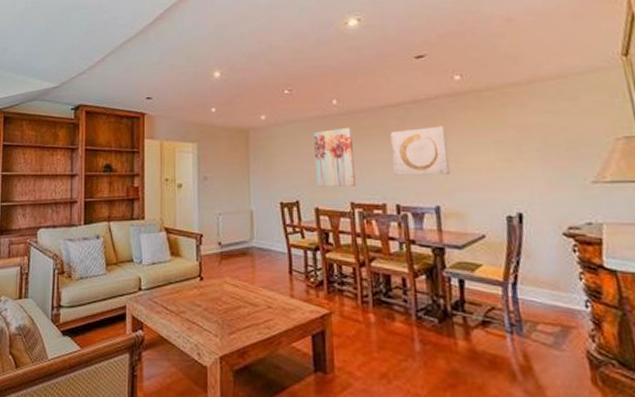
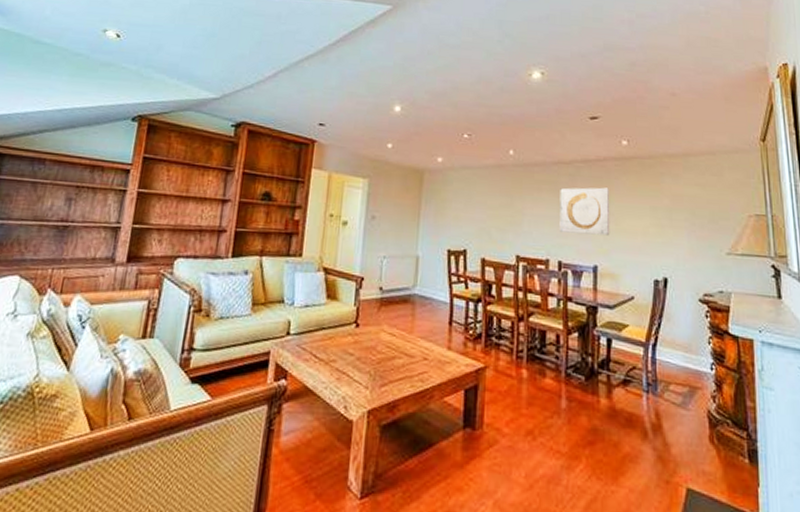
wall art: present [314,127,355,187] -> none [486,179,524,239]

